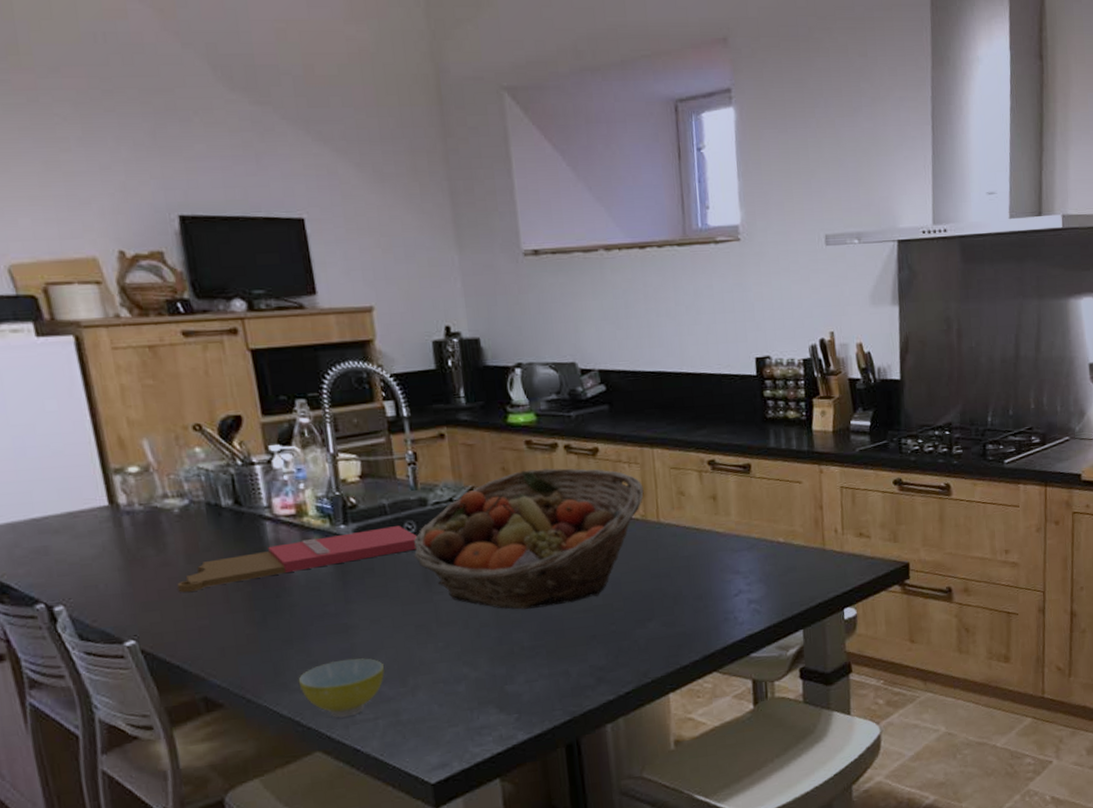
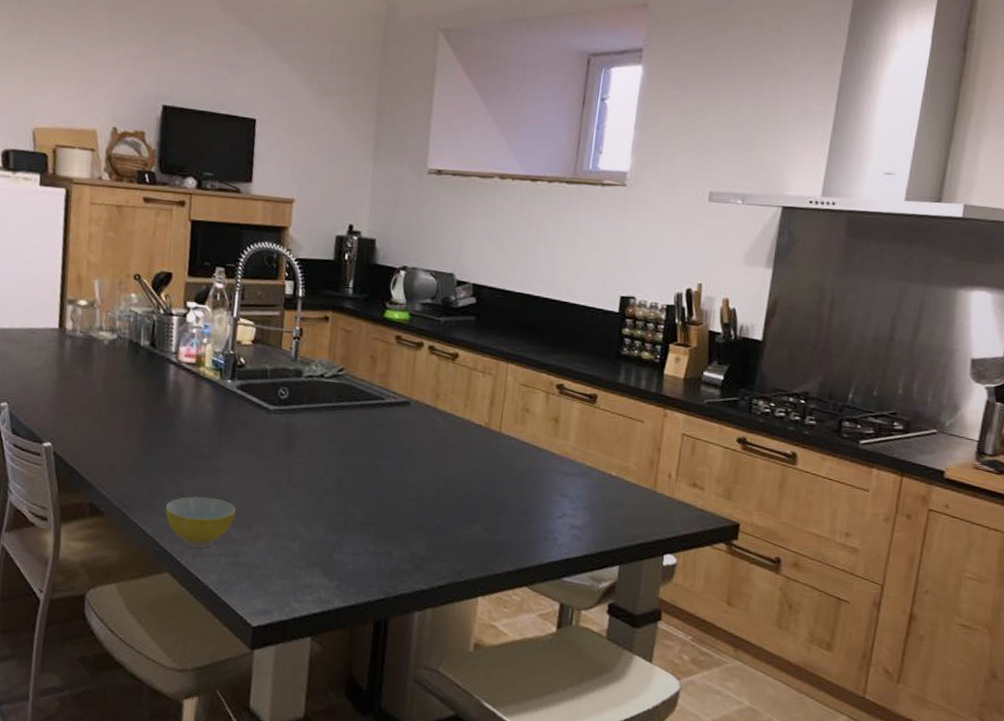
cutting board: present [177,526,418,592] -> none [92,386,288,414]
fruit basket: present [414,468,644,610] -> none [282,361,492,490]

